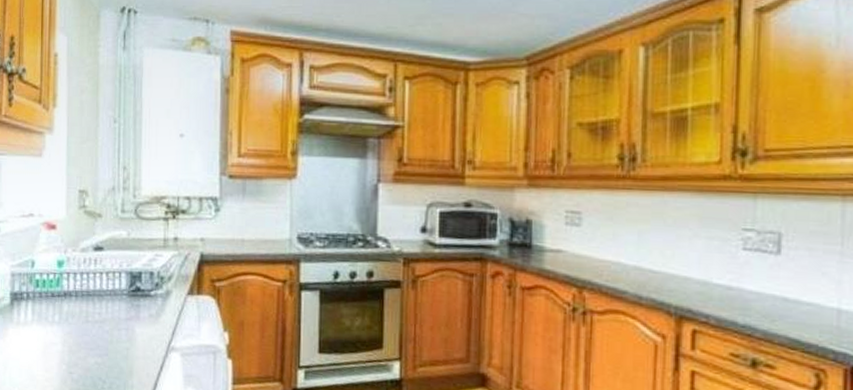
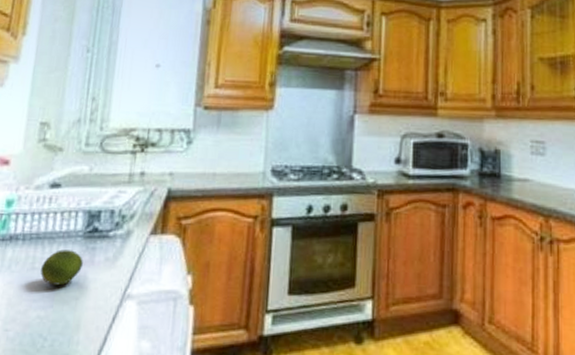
fruit: none [94,306,130,337] -> present [40,249,83,286]

